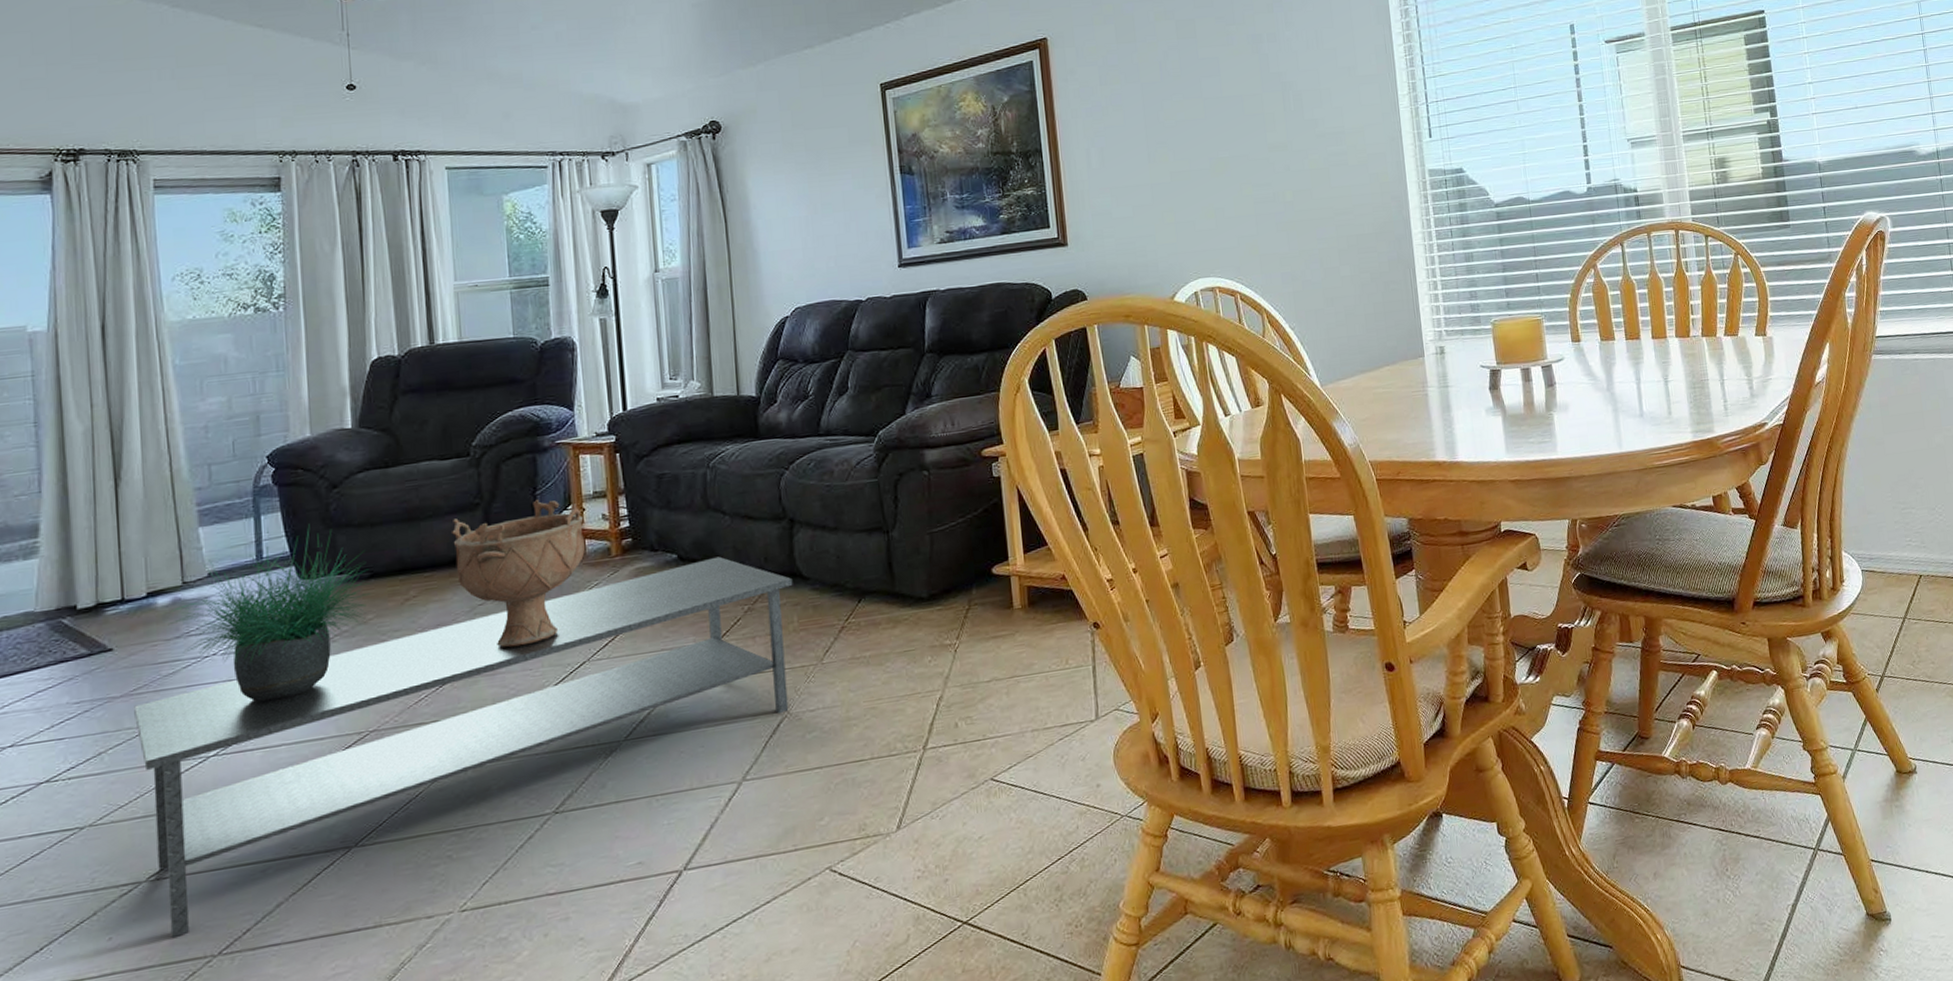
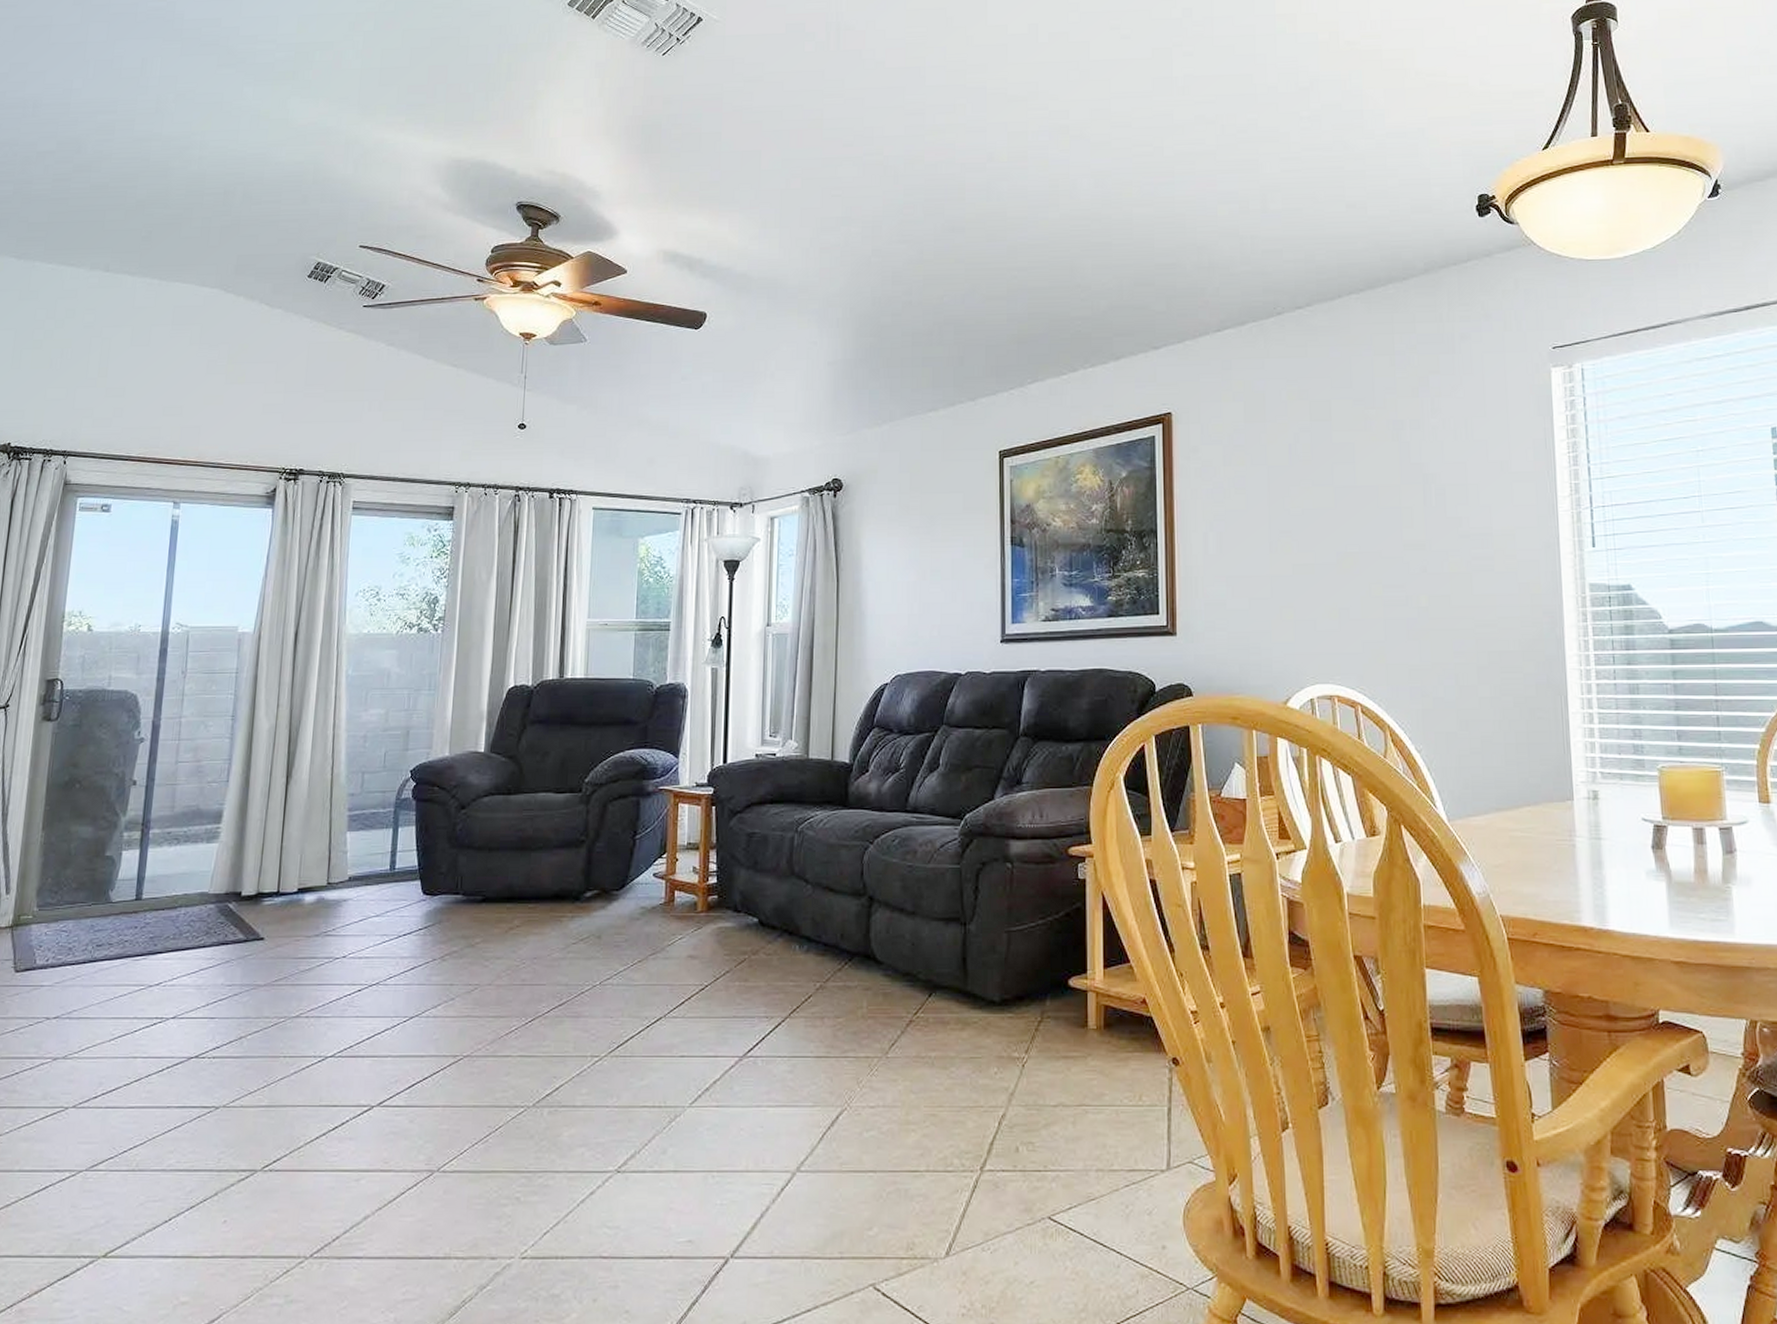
coffee table: present [134,556,793,939] -> none [272,926,866,1233]
potted plant: present [168,524,371,702] -> none [310,841,482,1010]
decorative bowl: present [451,500,586,648] -> none [556,844,676,991]

